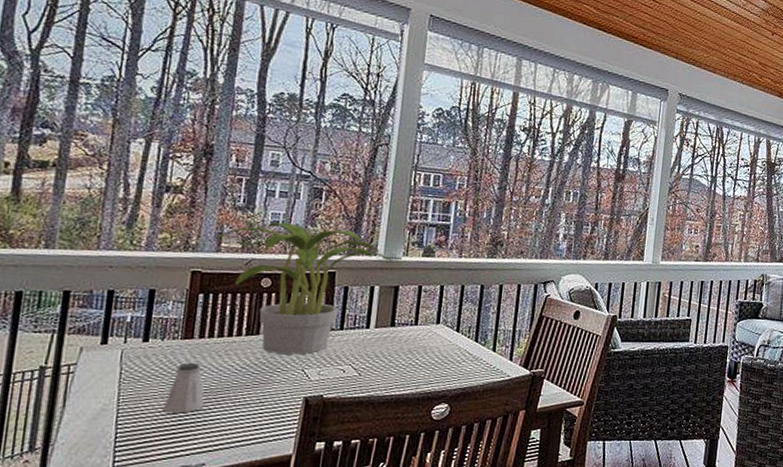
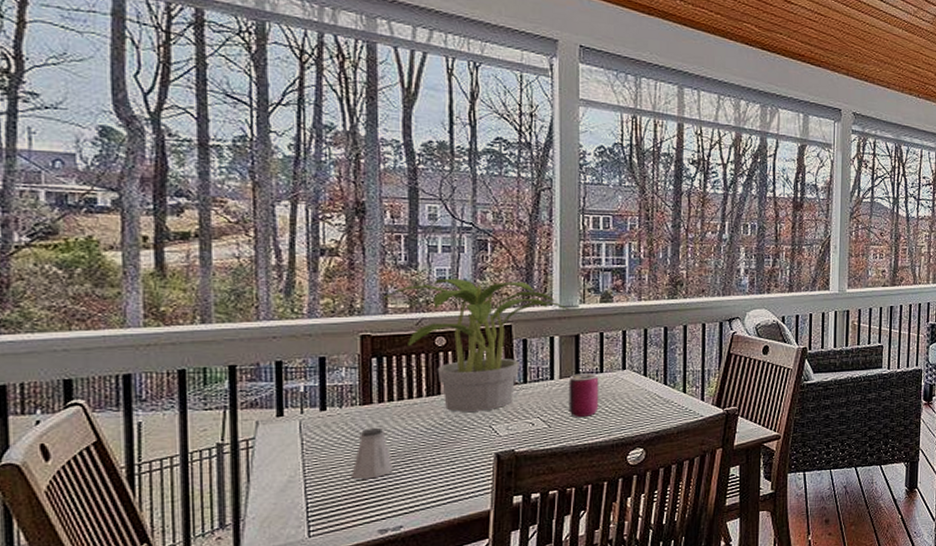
can: none [380,324,413,368] -> present [568,373,599,417]

